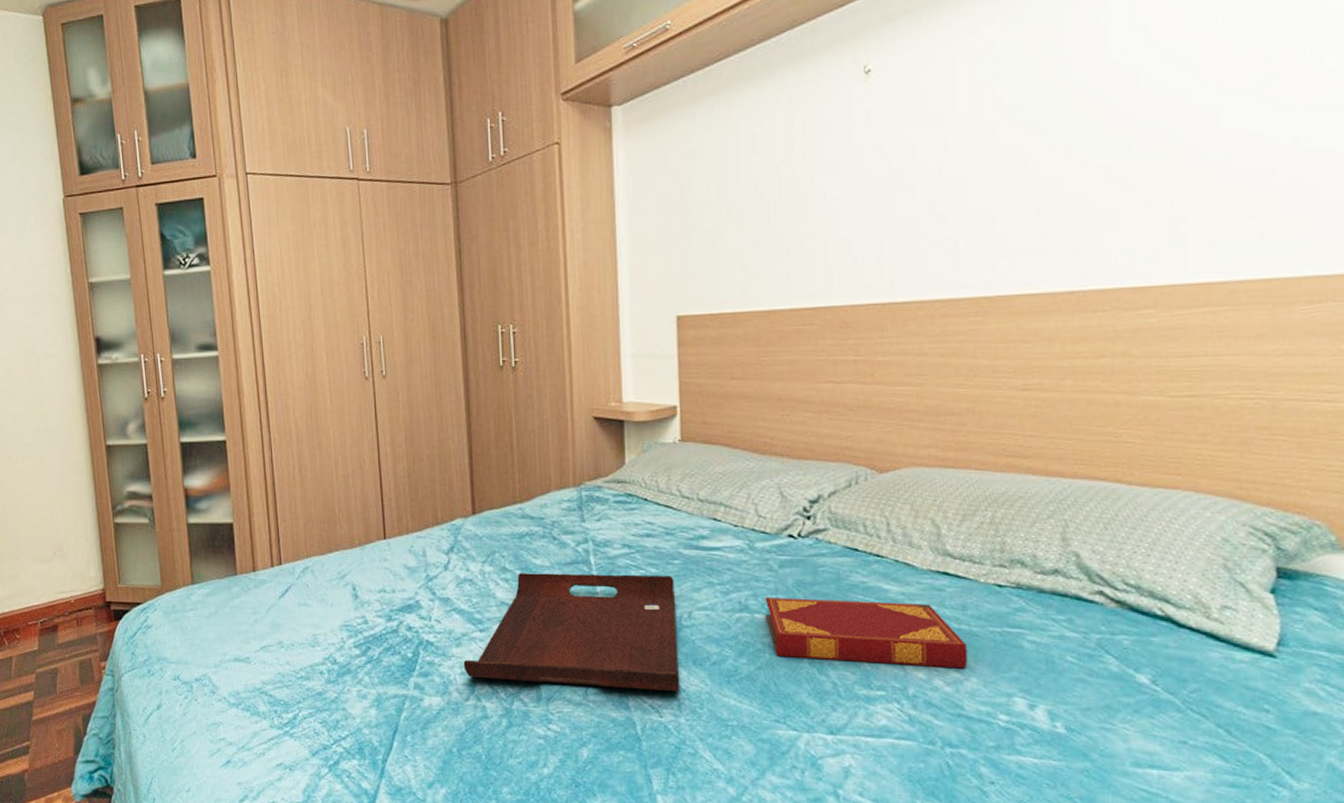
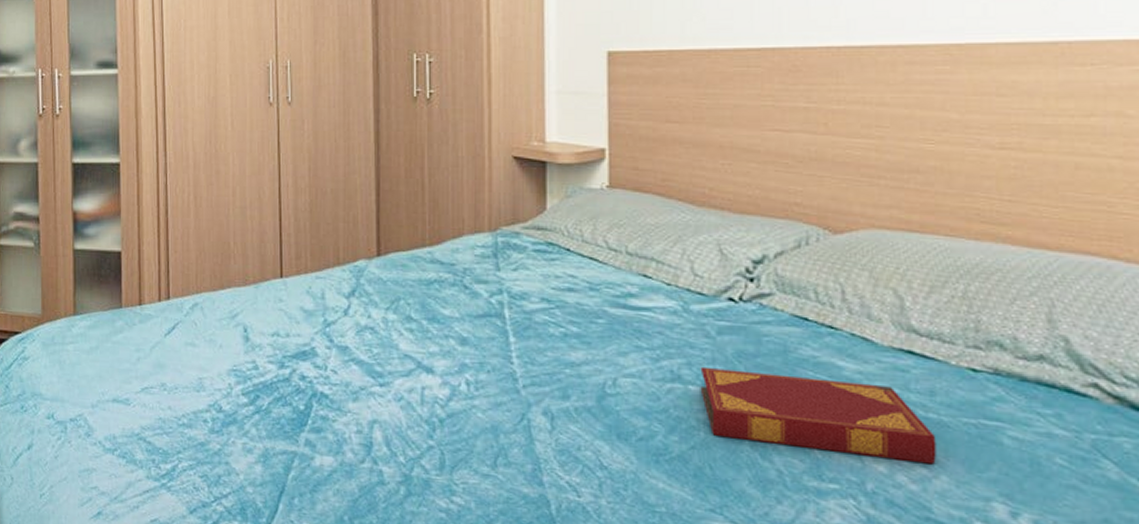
serving tray: present [463,573,680,692] -> none [360,323,602,469]

